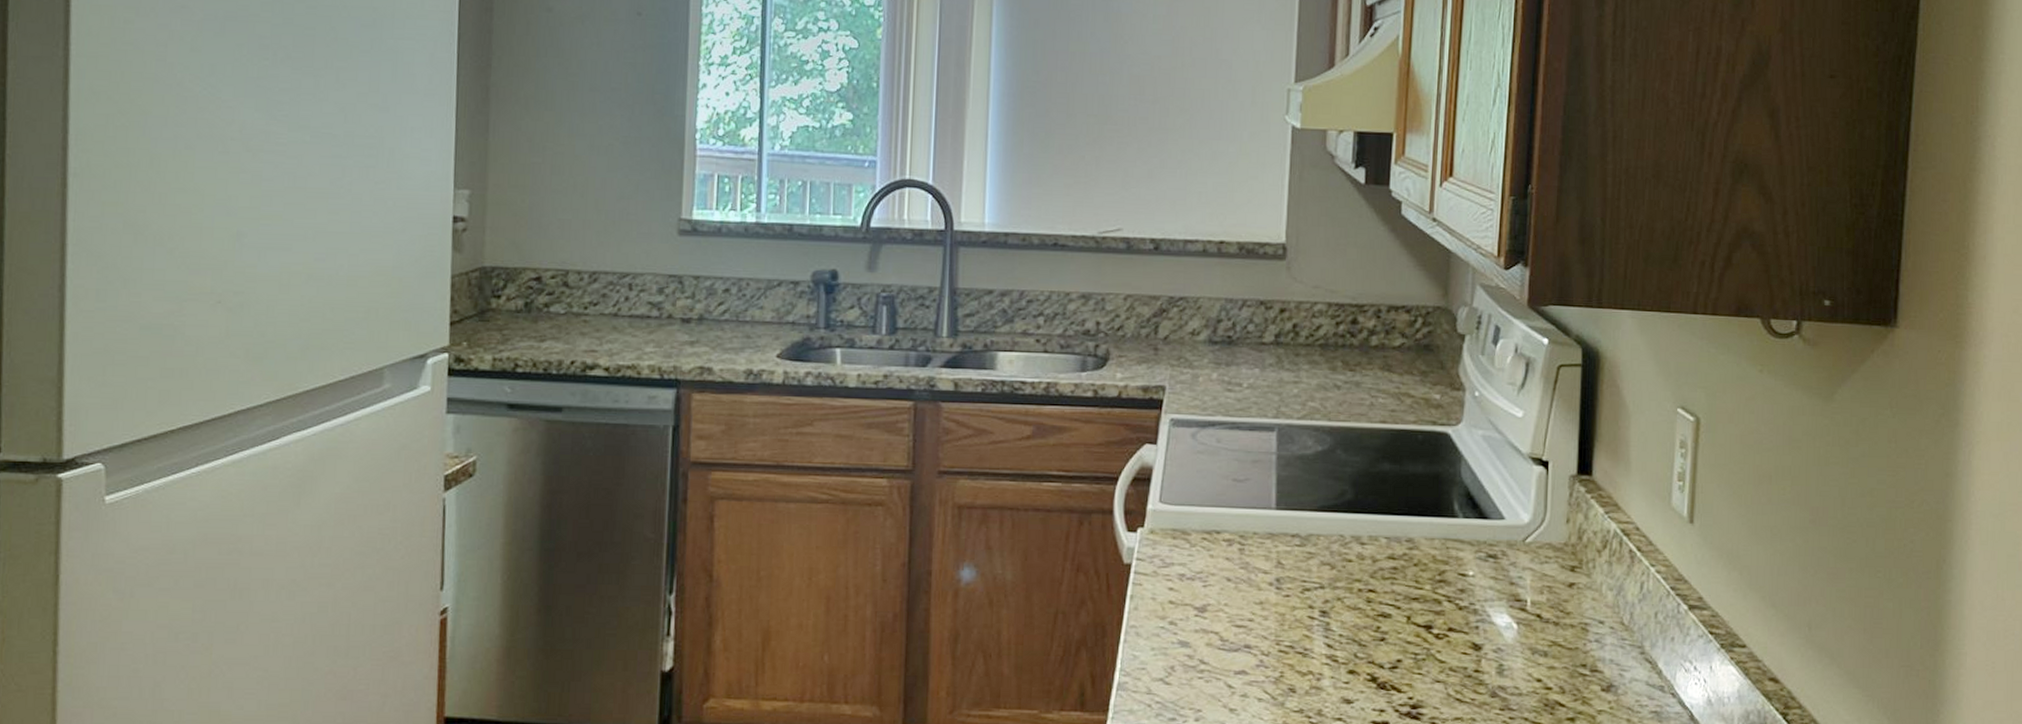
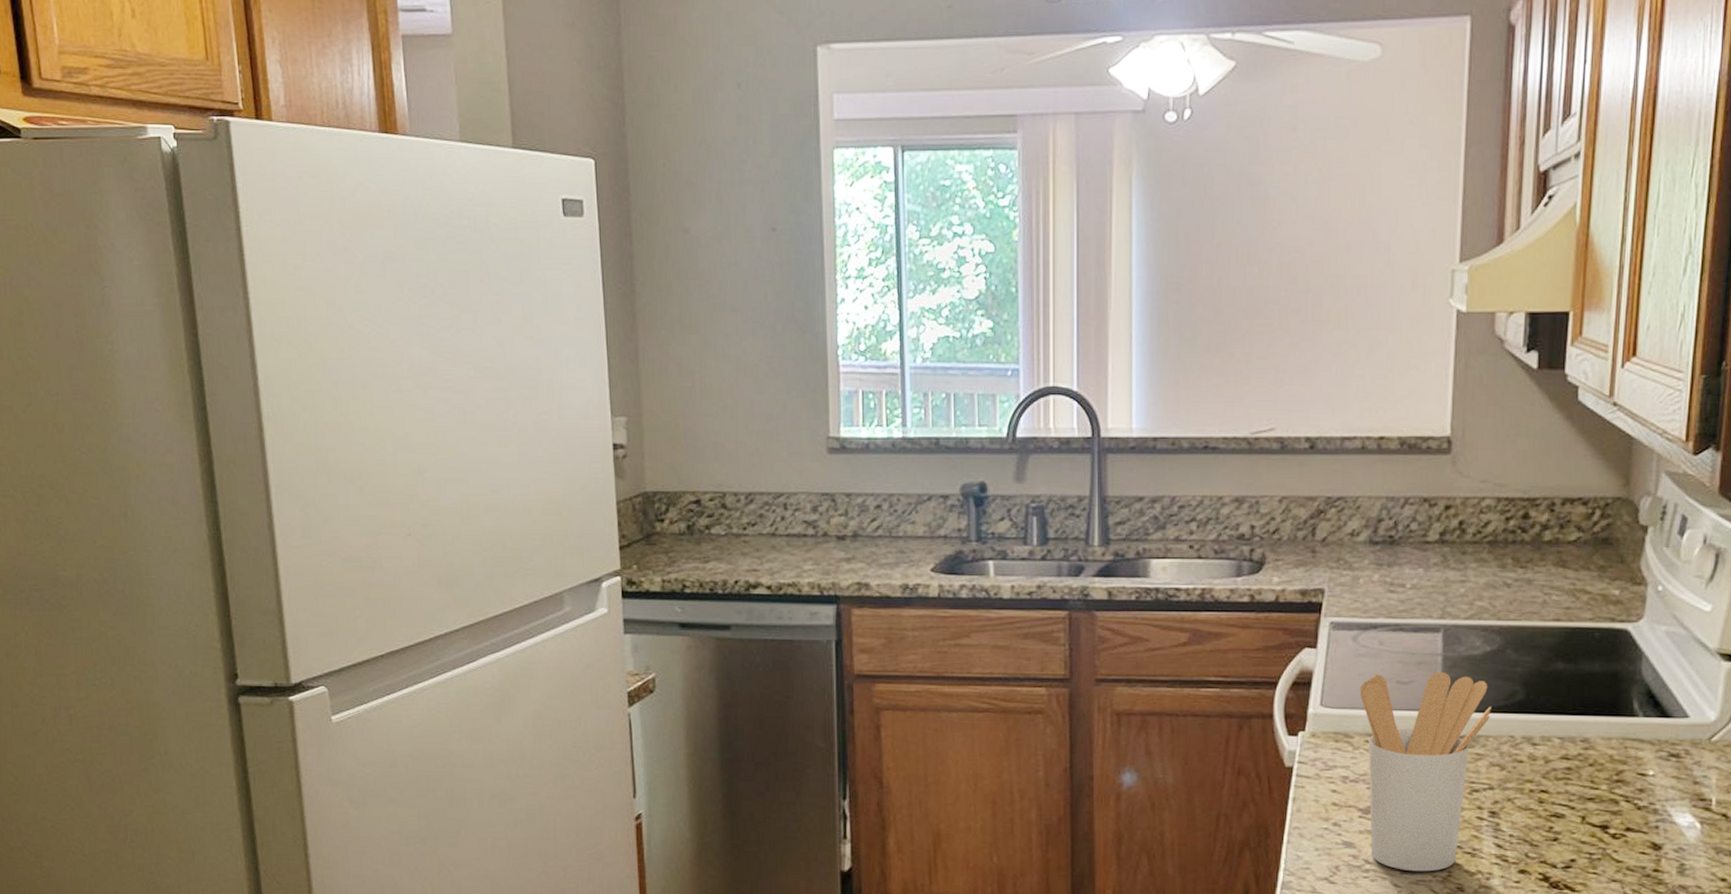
utensil holder: none [1198,470,1322,672] -> present [1360,671,1491,872]

